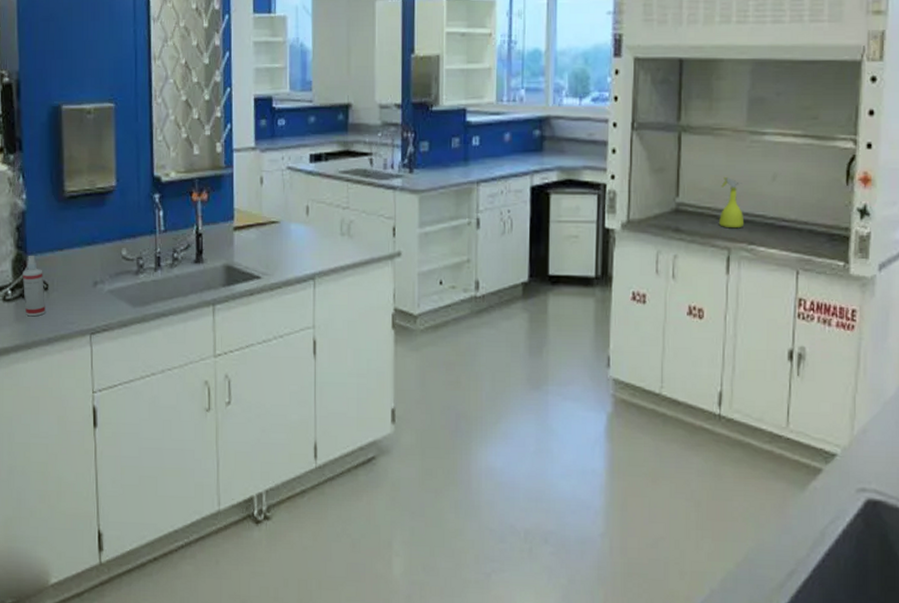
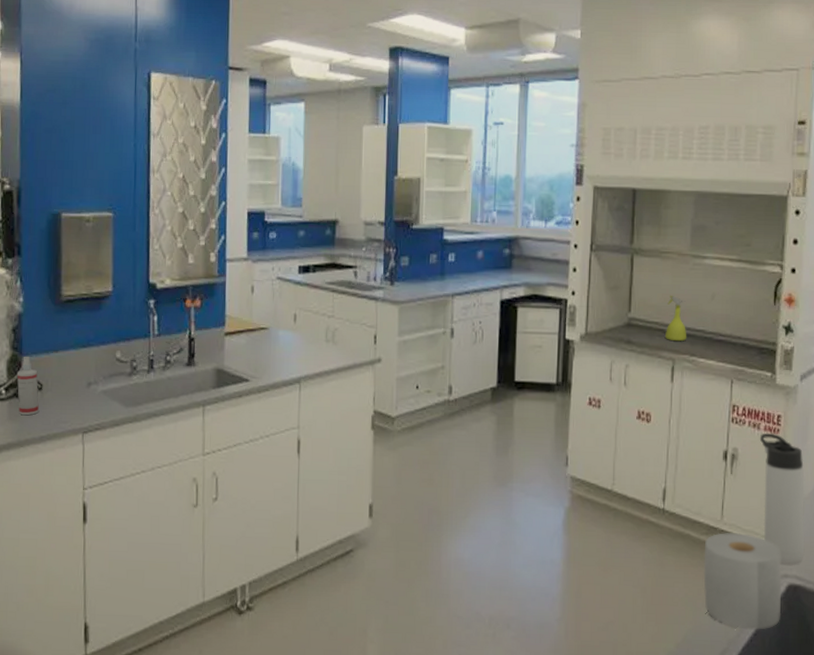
paper towel roll: none [767,440,859,550] -> present [703,532,782,630]
thermos bottle: none [830,329,886,477] -> present [759,433,805,564]

